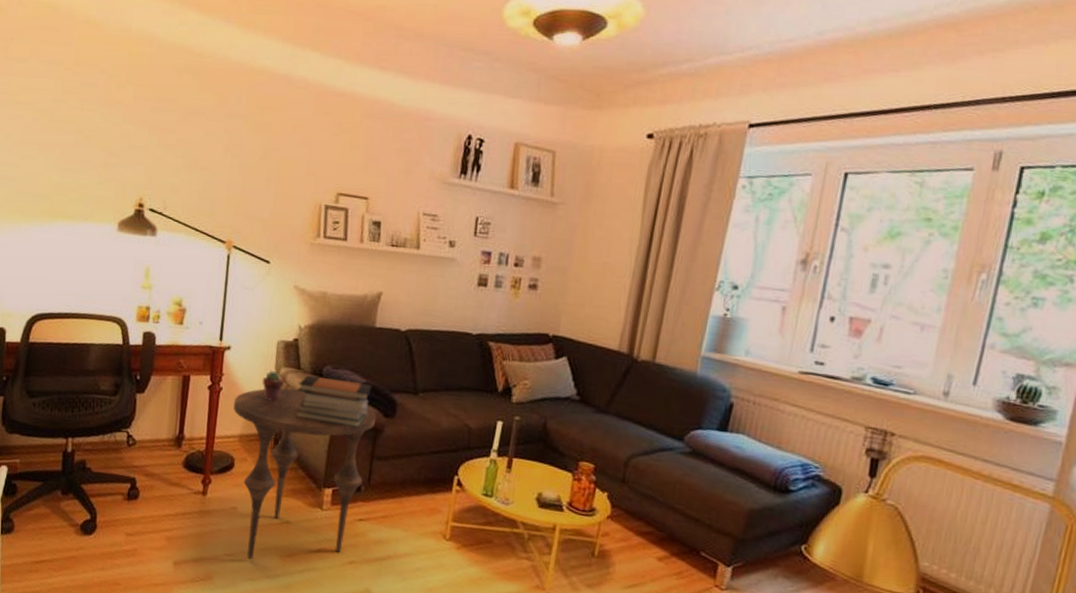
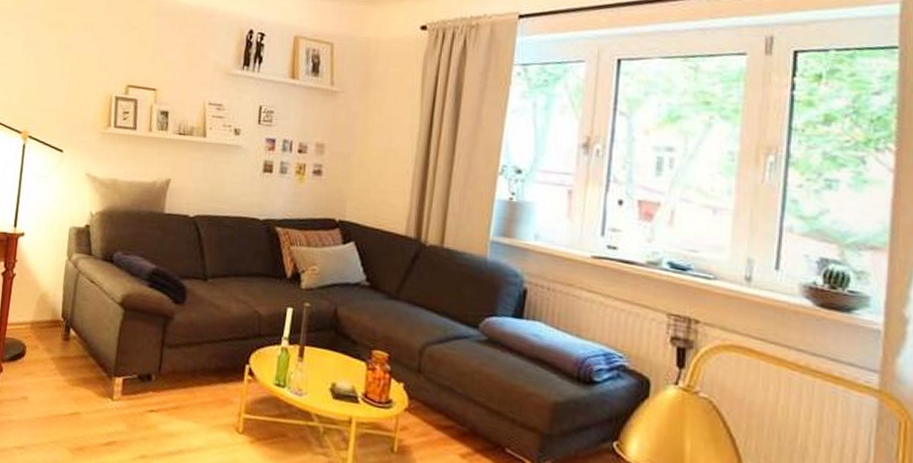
side table: present [233,388,377,560] -> none [26,274,167,453]
potted succulent: present [262,371,284,401] -> none [54,257,76,288]
book stack: present [295,375,372,428] -> none [86,261,161,314]

